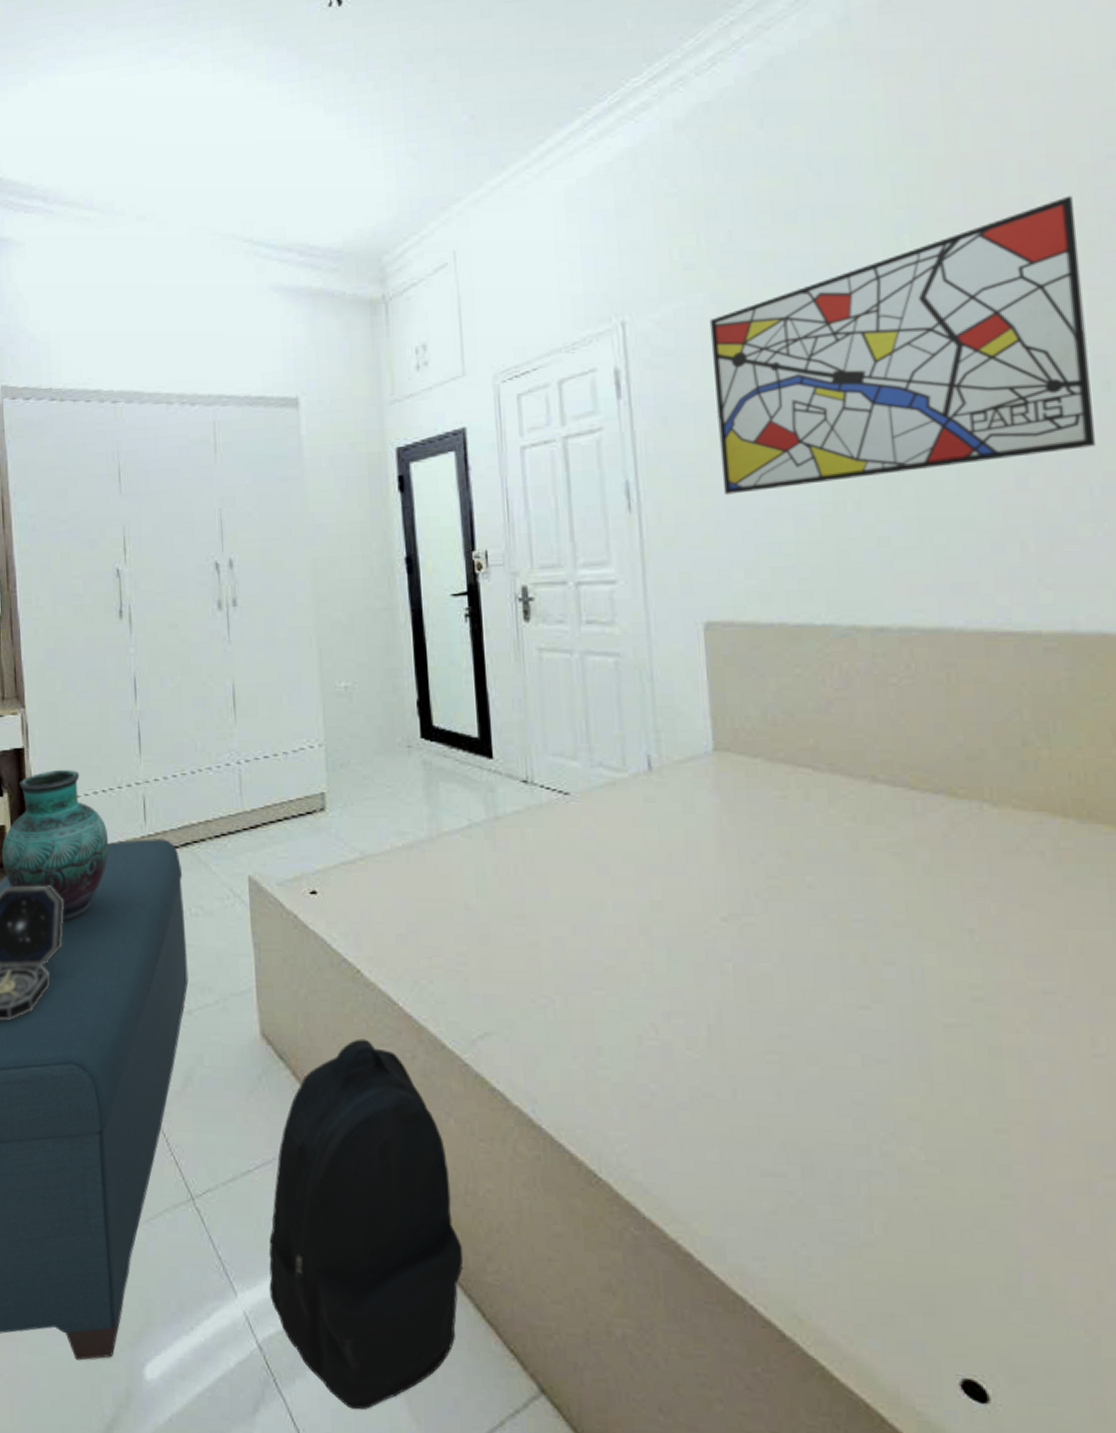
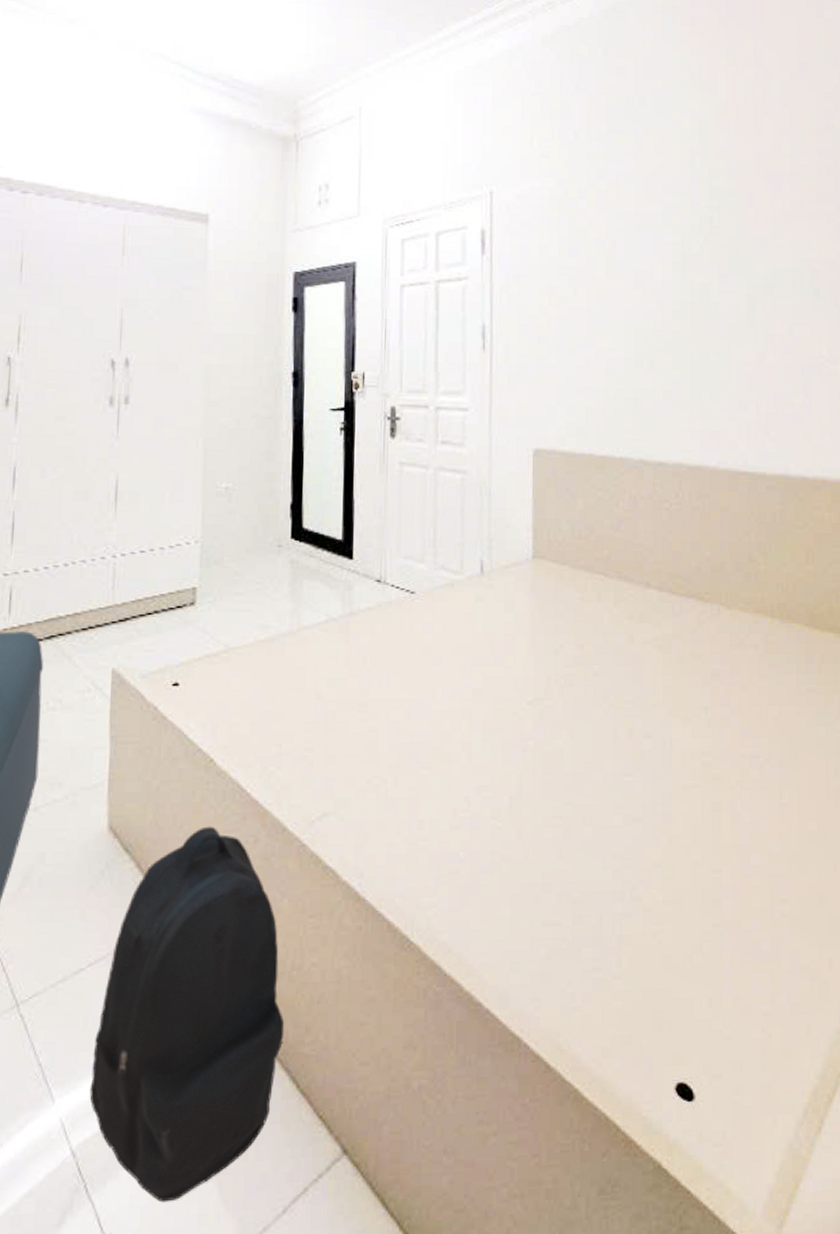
wall art: present [709,195,1097,495] -> none [556,149,808,345]

